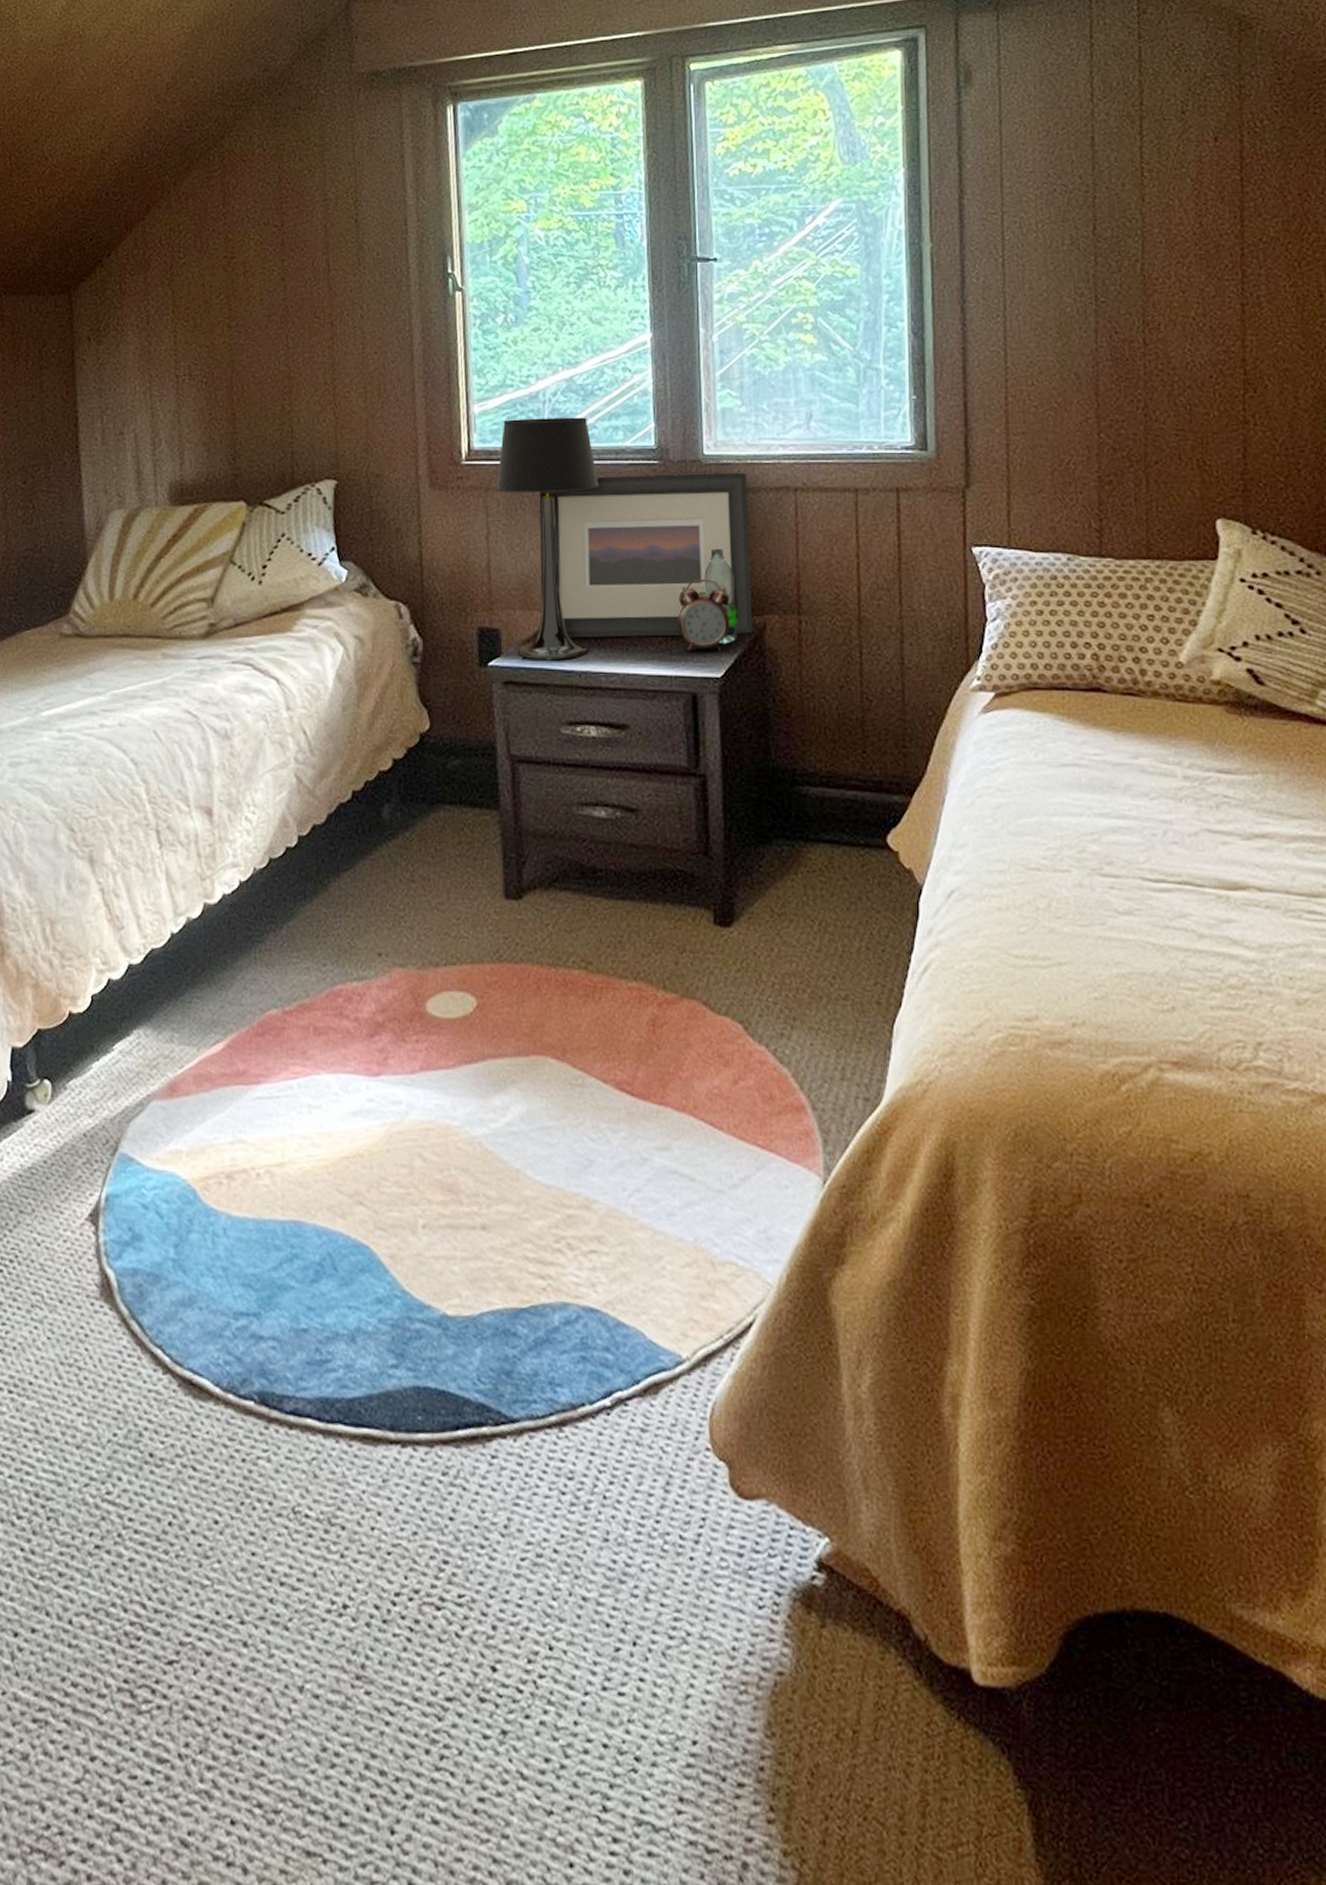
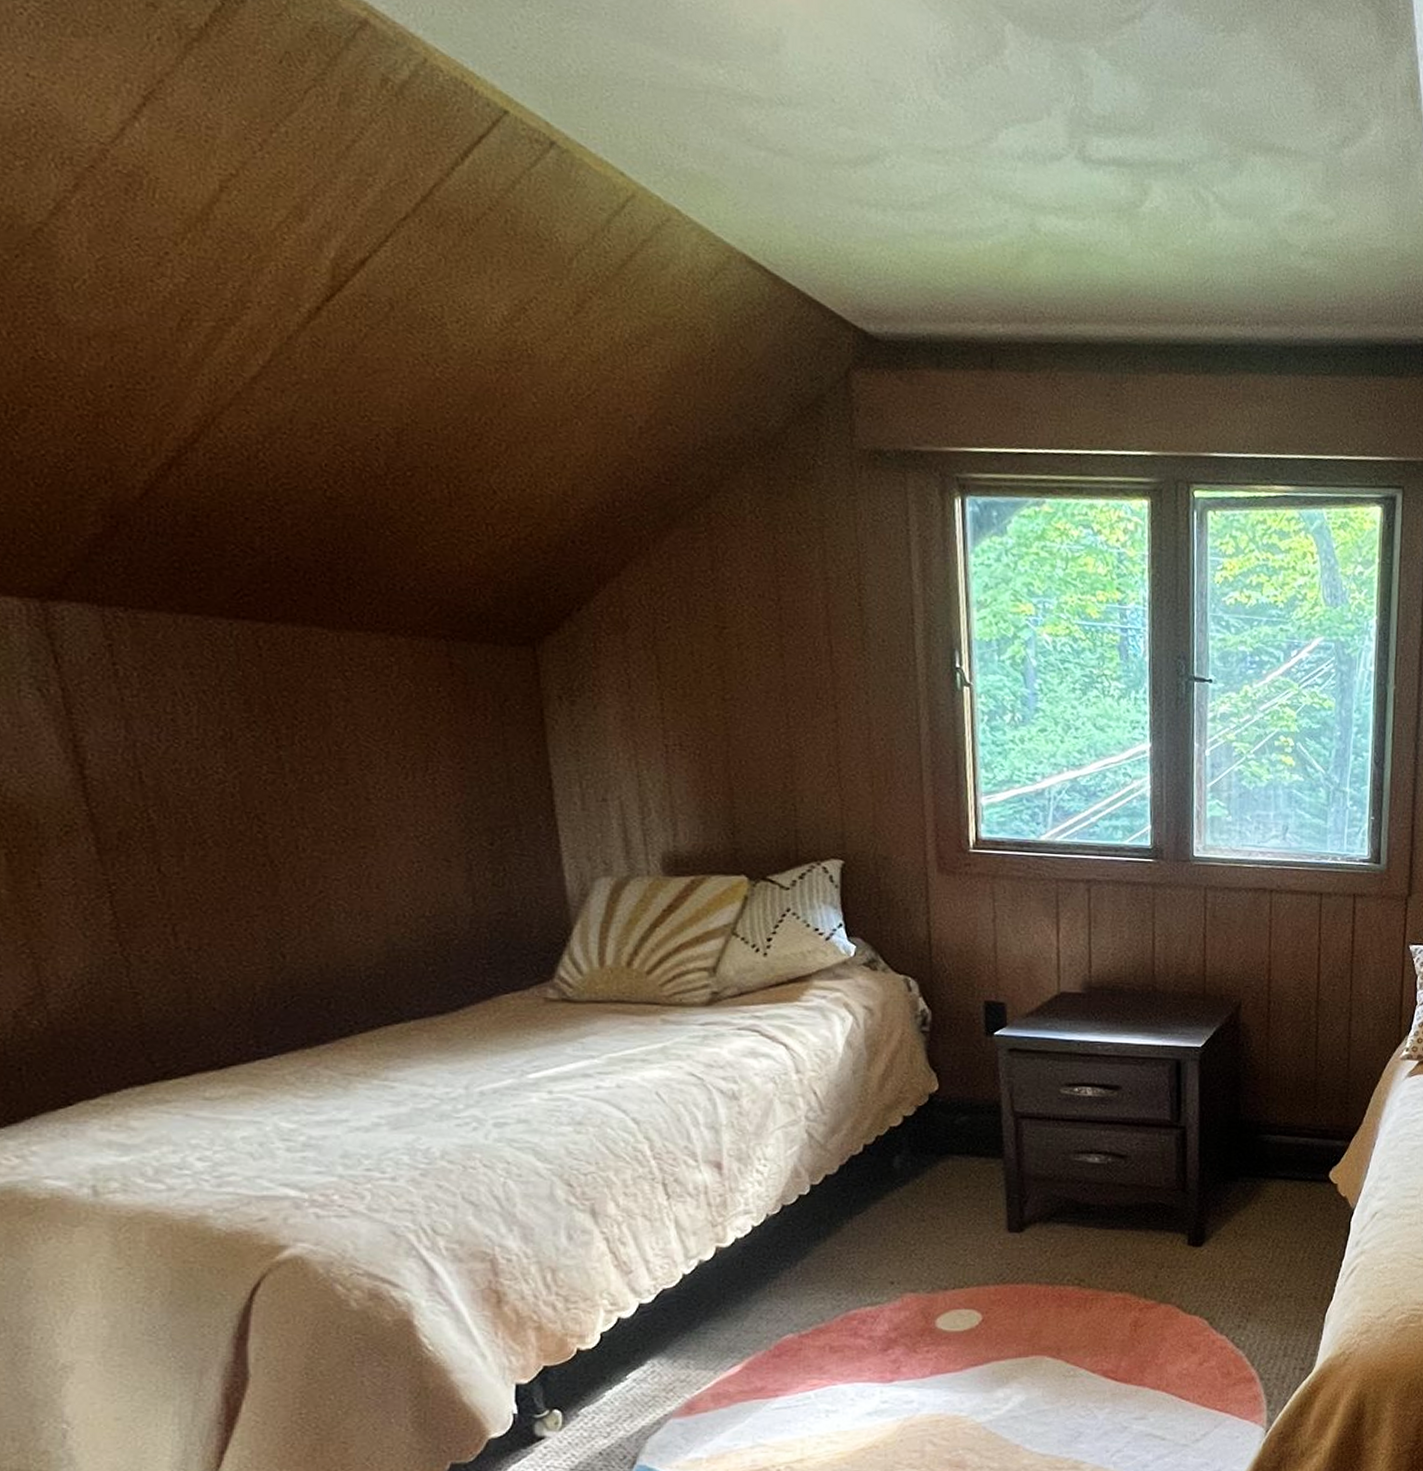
table lamp: present [496,417,600,661] -> none [1002,813,1100,1031]
picture frame: present [539,472,754,638] -> none [1043,870,1231,1012]
alarm clock: present [677,578,730,651] -> none [1166,963,1212,1025]
bottle: present [704,548,737,644] -> none [1190,938,1218,1019]

